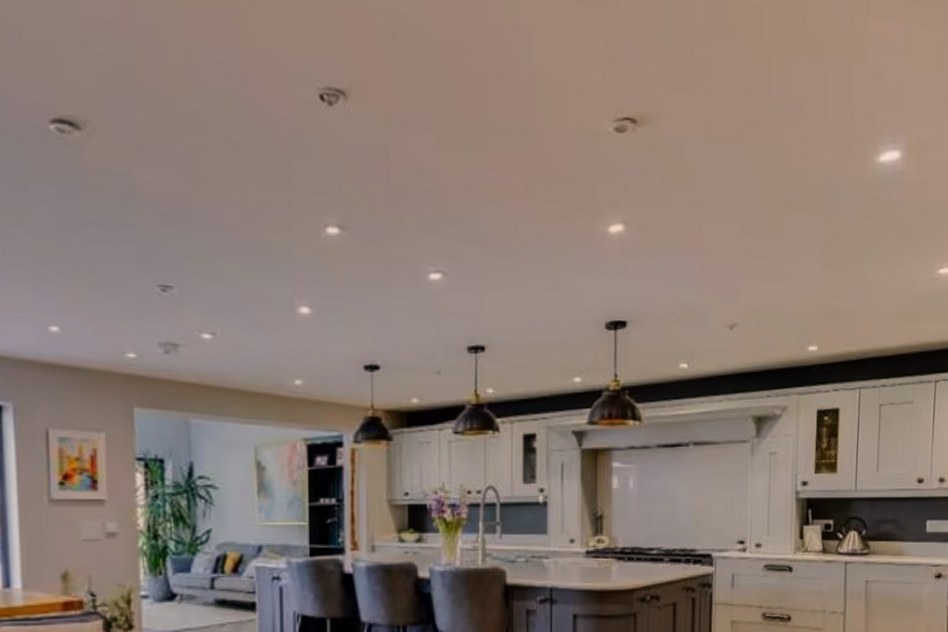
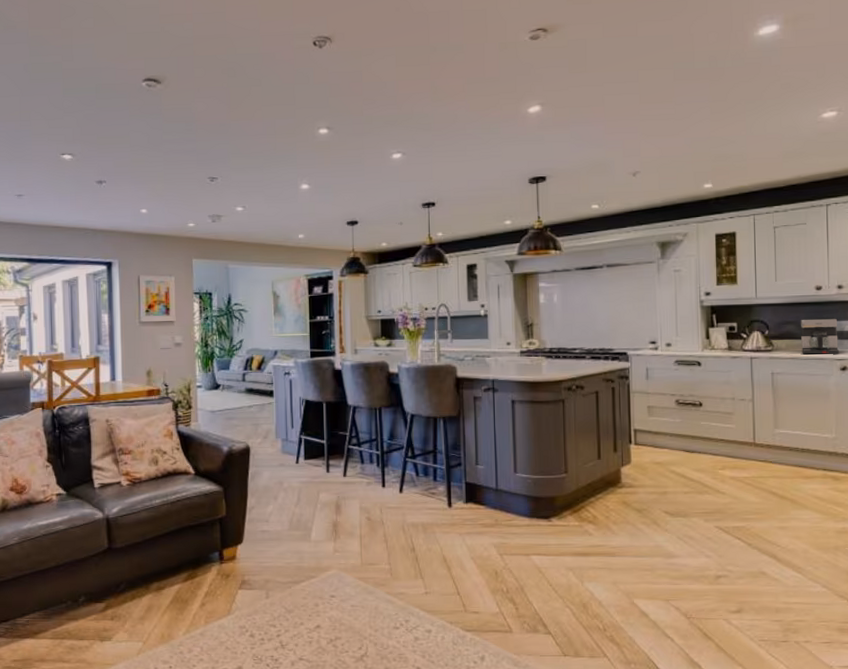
coffee maker: none [898,515,937,560] -> present [800,317,840,355]

